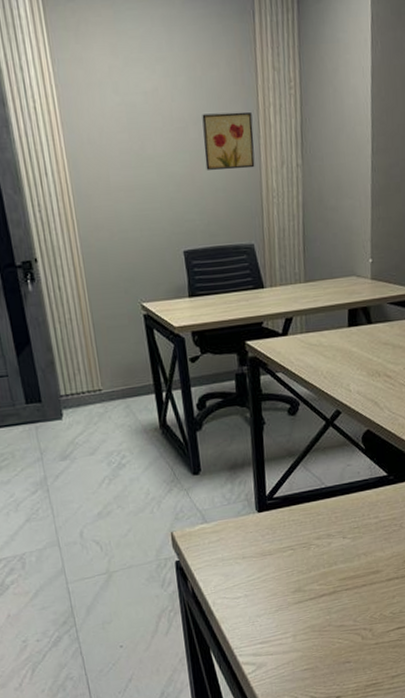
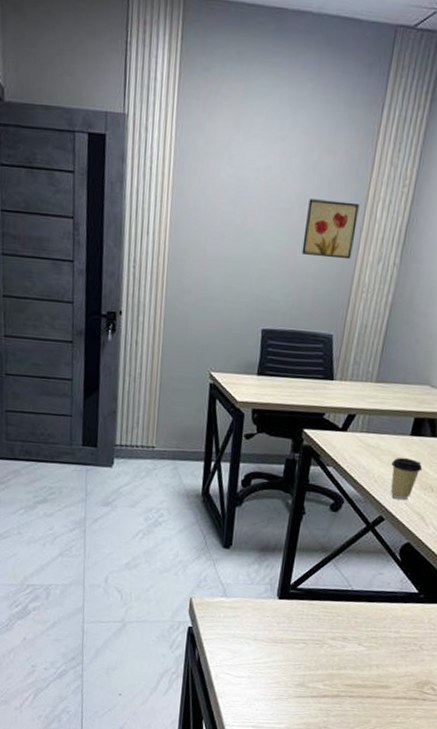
coffee cup: none [336,348,366,391] -> present [390,457,423,501]

